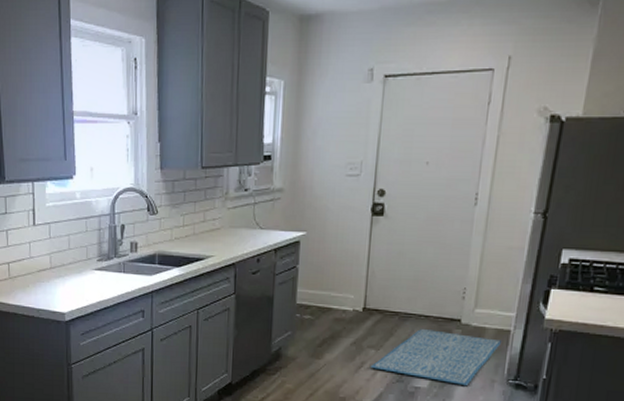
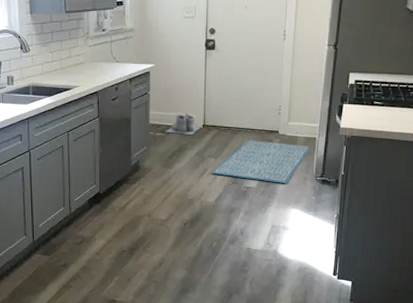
boots: none [316,293,360,319] -> present [166,113,200,135]

